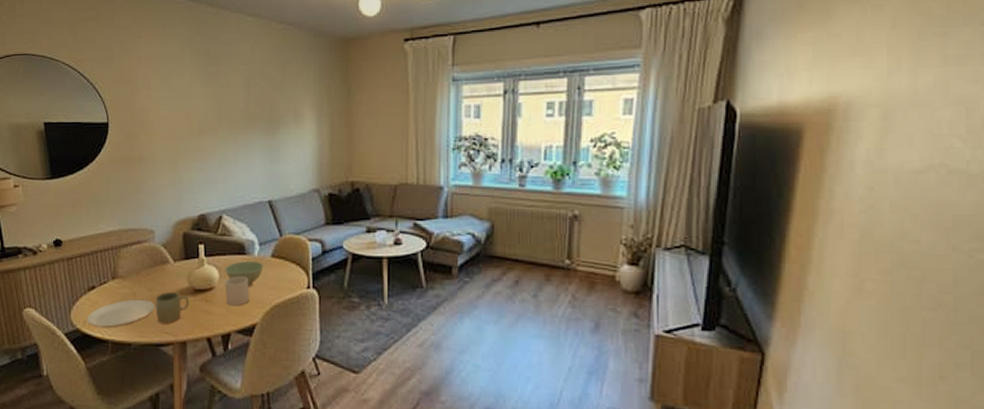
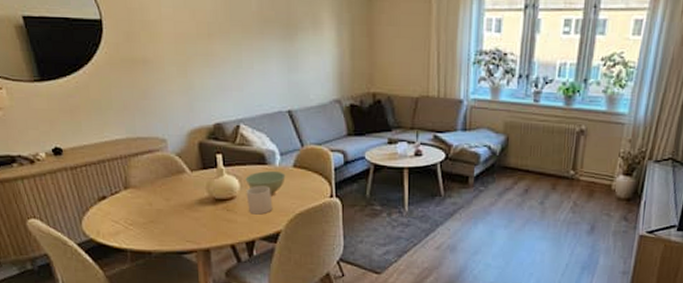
plate: present [87,299,155,328] -> none [100,208,174,238]
mug: present [155,292,190,324] -> none [173,202,211,233]

